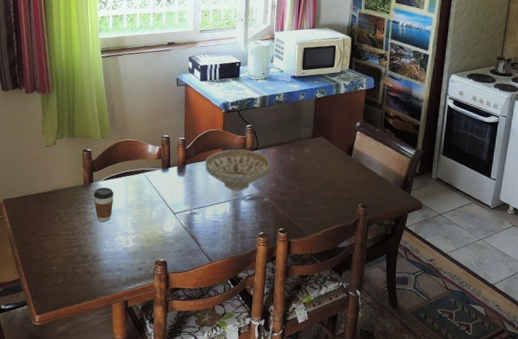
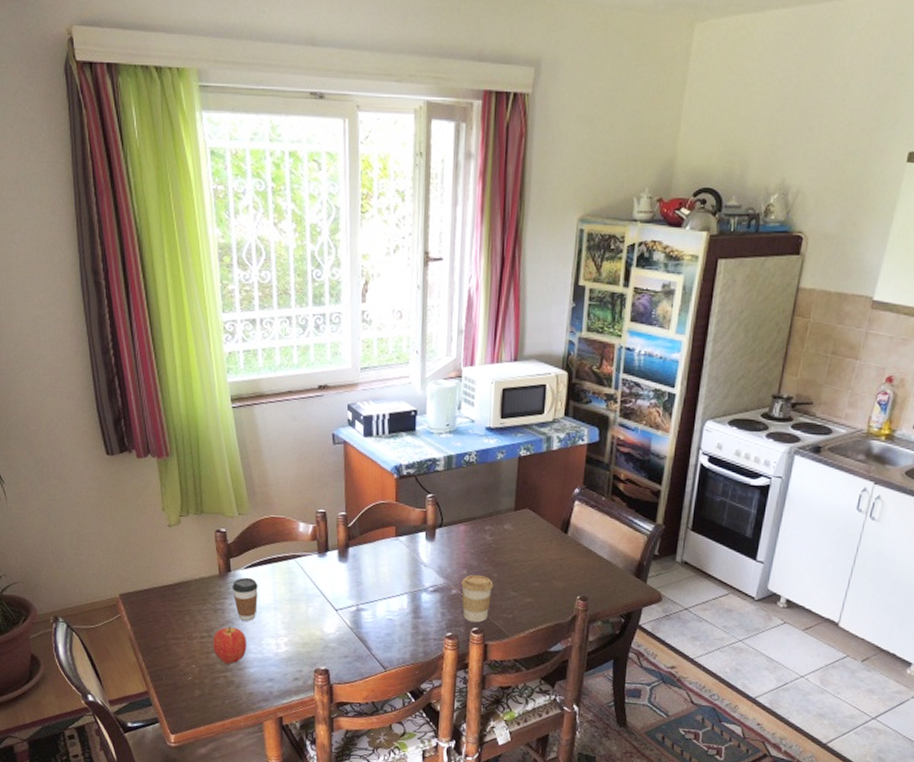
apple: none [75,226,102,257] -> present [213,626,246,664]
decorative bowl: present [205,149,271,191] -> none [374,526,460,580]
coffee cup: none [271,187,296,225] -> present [461,575,493,623]

